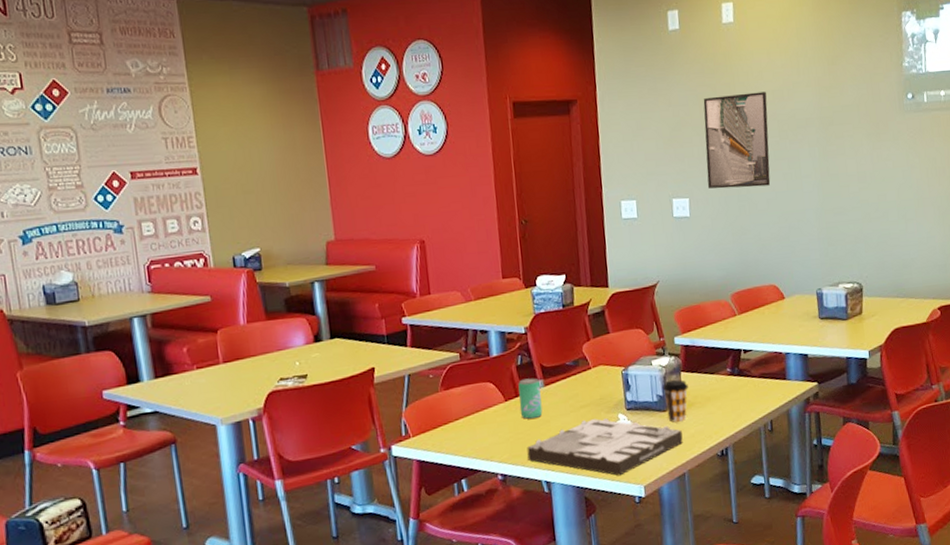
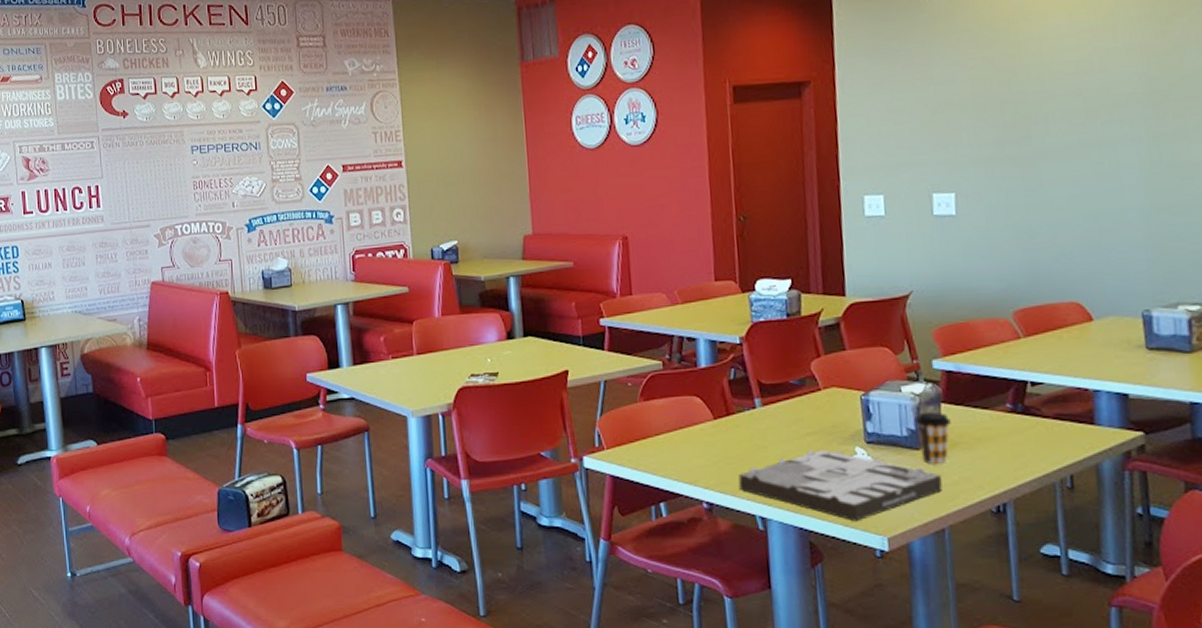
beverage can: present [518,378,543,419] -> none [730,395,759,442]
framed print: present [703,92,771,189] -> none [976,62,1073,182]

